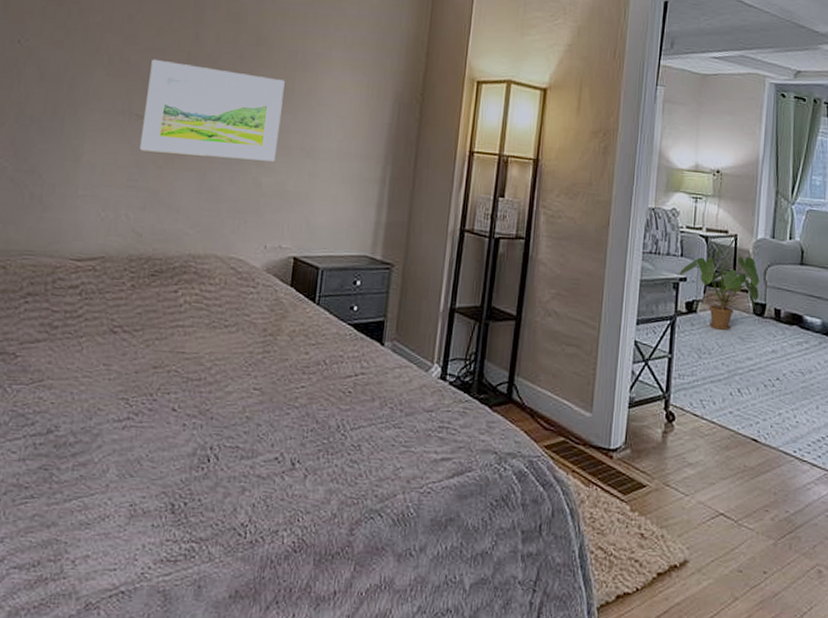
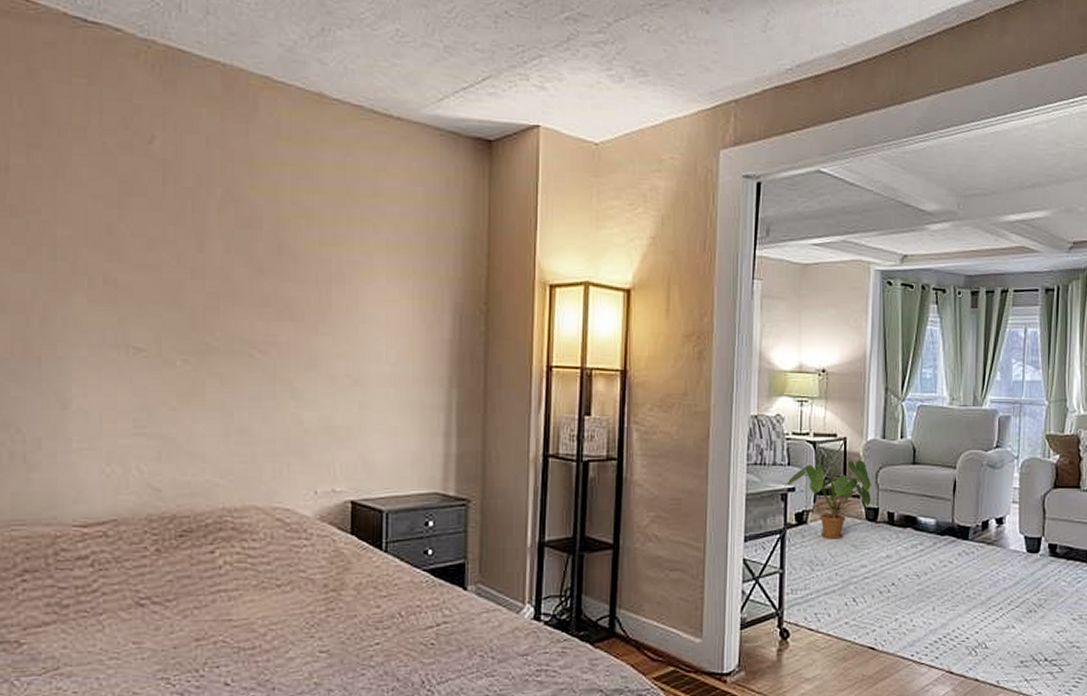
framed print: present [139,59,285,162] -> none [144,278,318,393]

